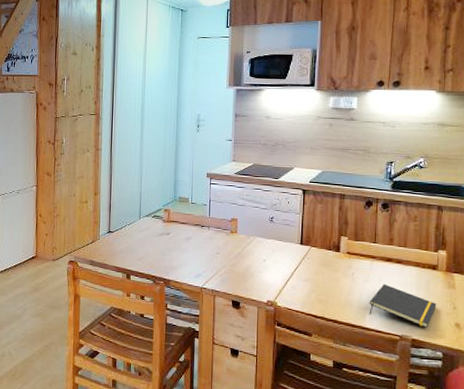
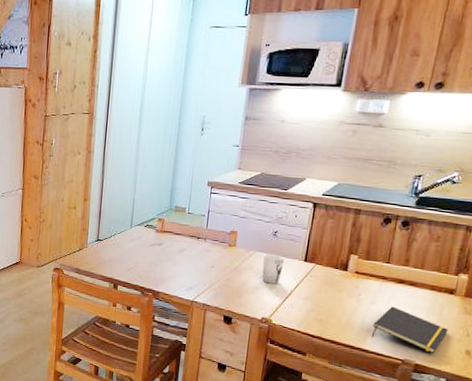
cup: none [262,238,282,267] -> present [262,253,285,284]

